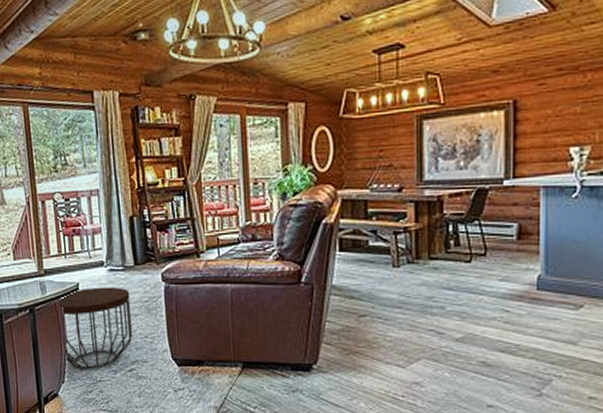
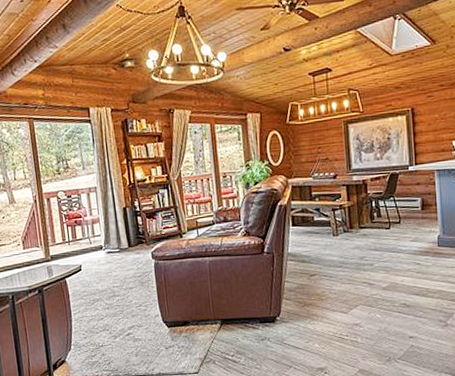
side table: present [61,287,133,369] -> none [66,266,129,337]

